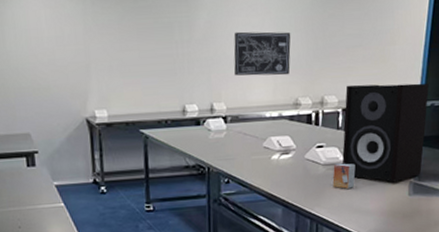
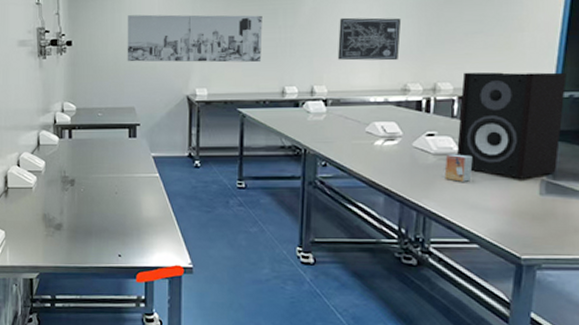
wall art: none [10,28,161,83] -> present [127,14,263,63]

